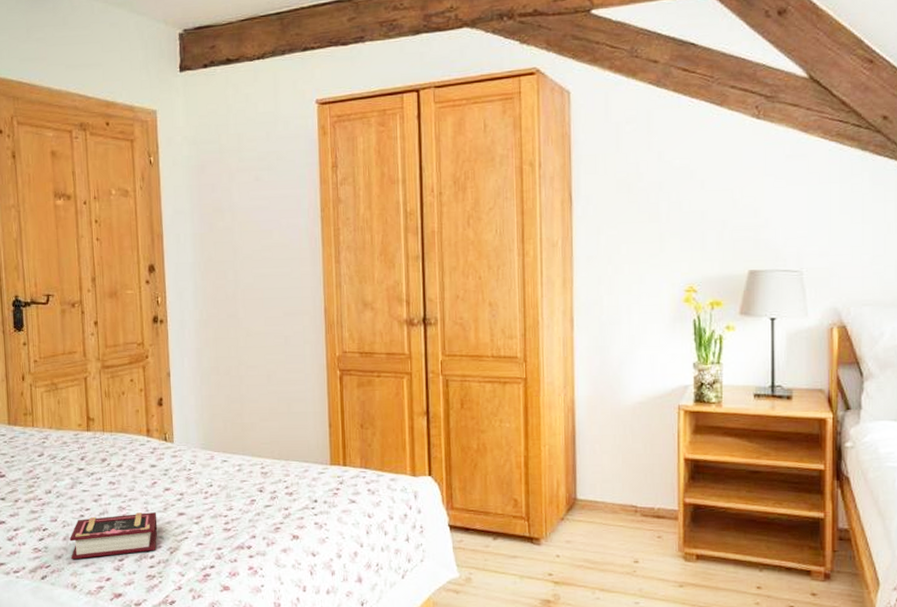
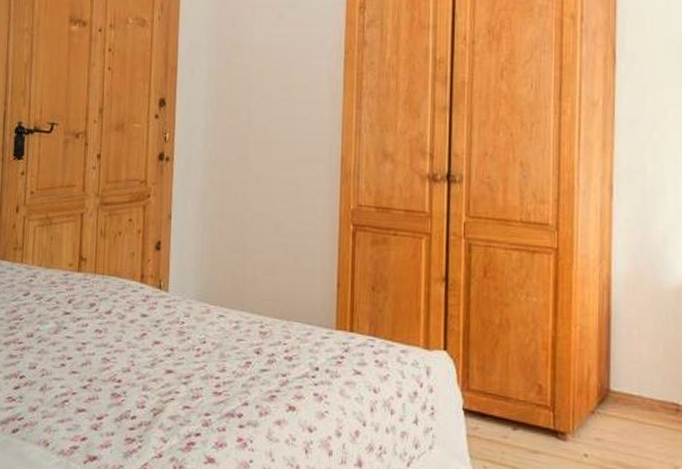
book: present [70,512,158,560] -> none [46,366,143,414]

